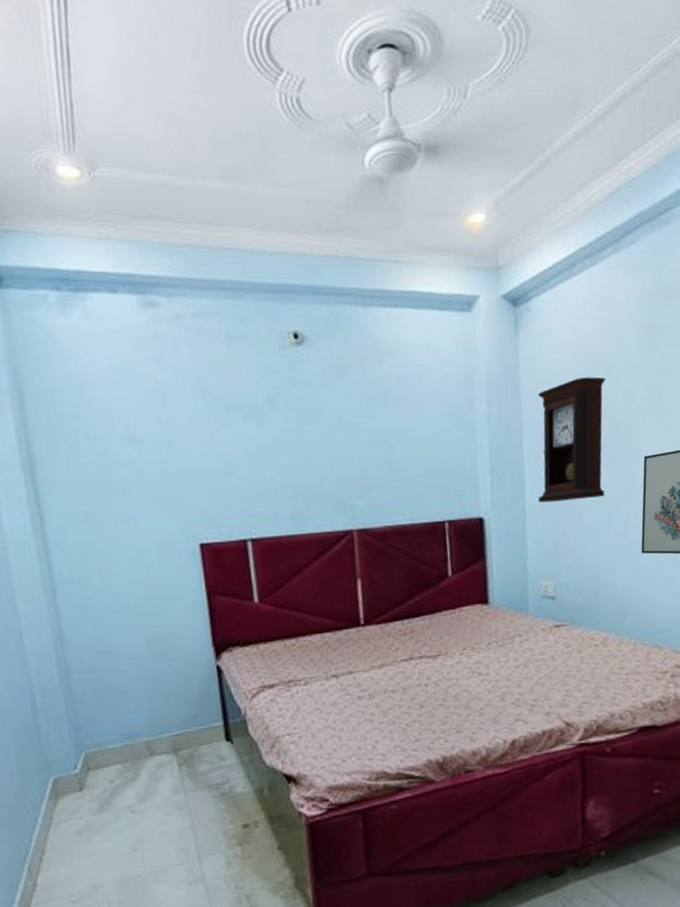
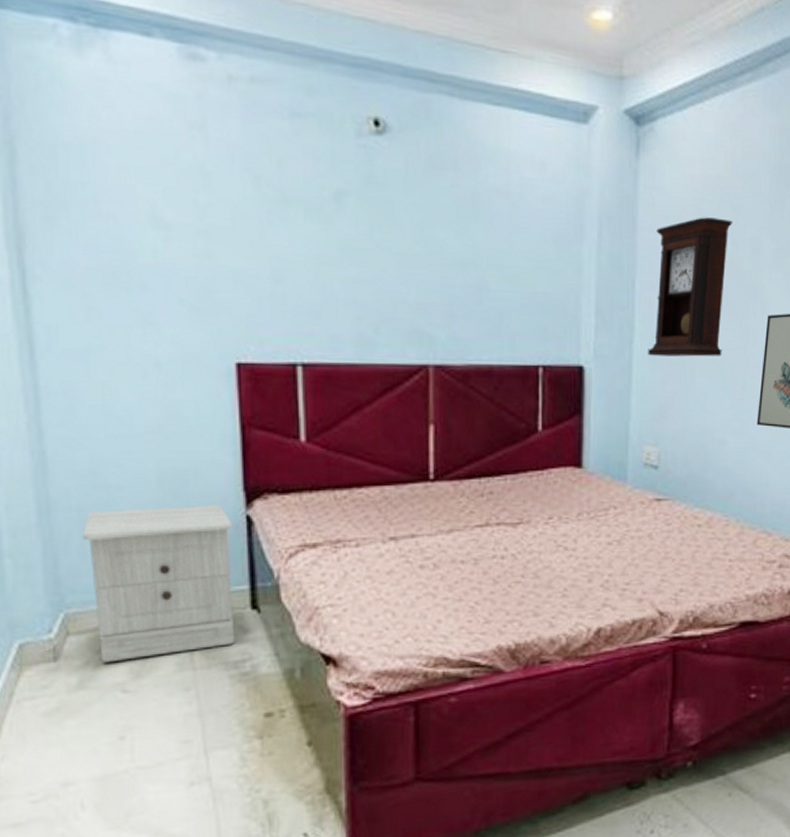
nightstand: none [93,658,216,791] -> present [81,504,236,663]

